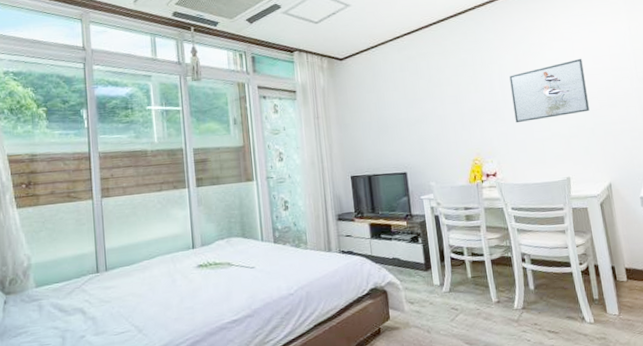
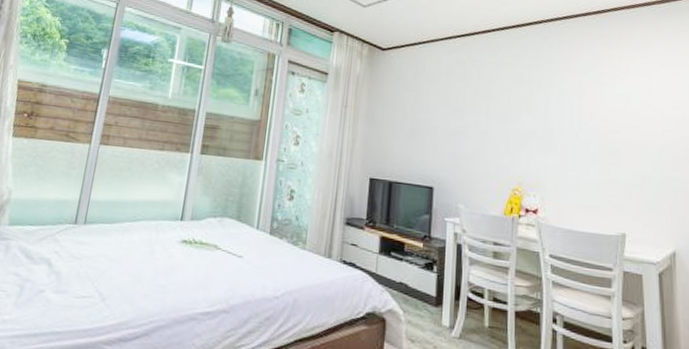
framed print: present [509,58,590,123] -> none [569,99,660,162]

